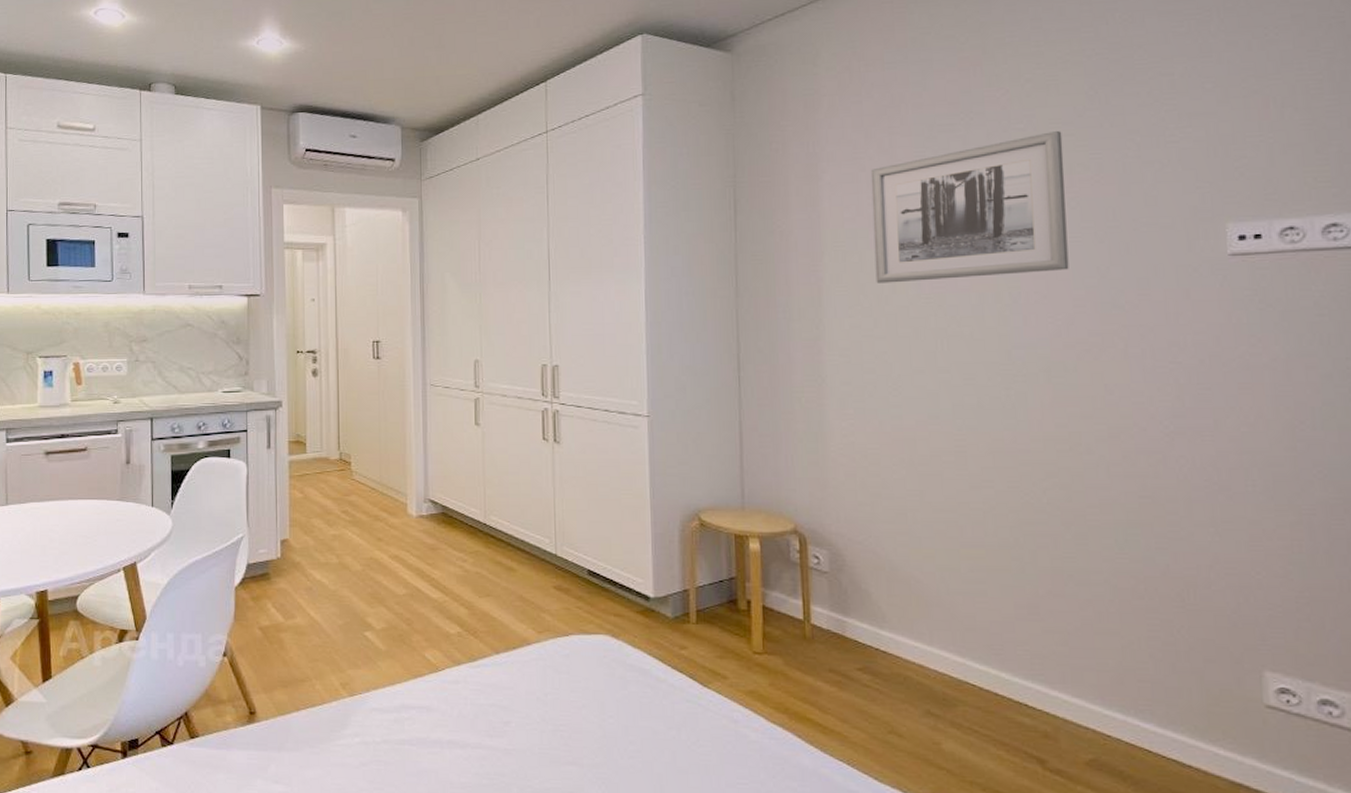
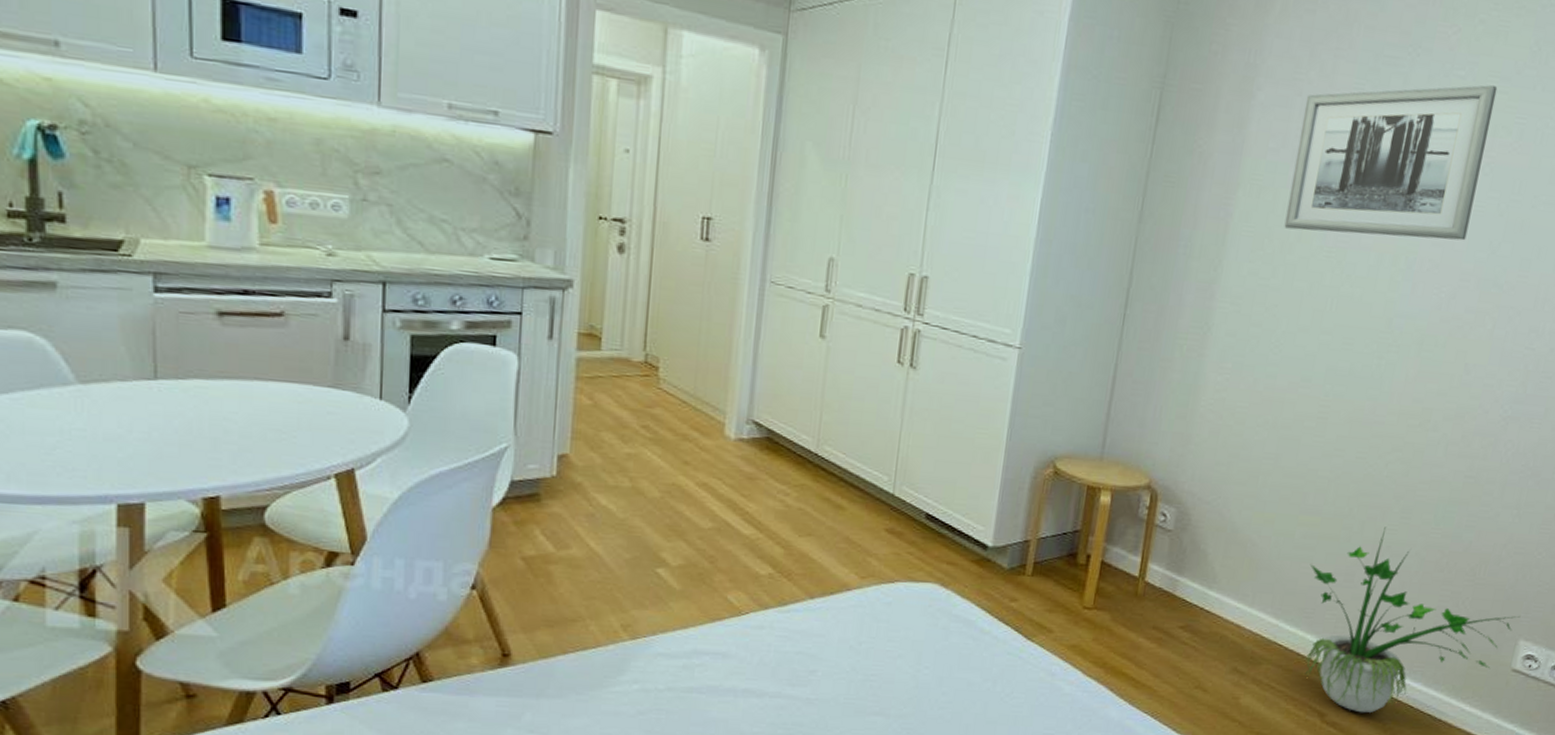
potted plant: none [985,555,1257,759] -> present [1304,526,1521,713]

